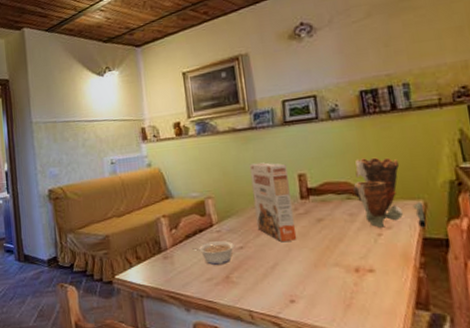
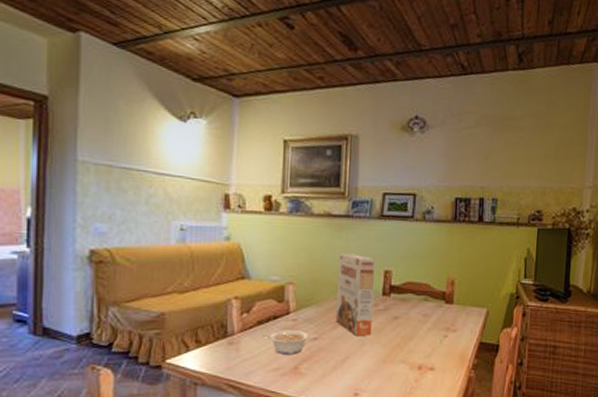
clay pot: present [353,157,427,228] -> none [431,263,486,333]

